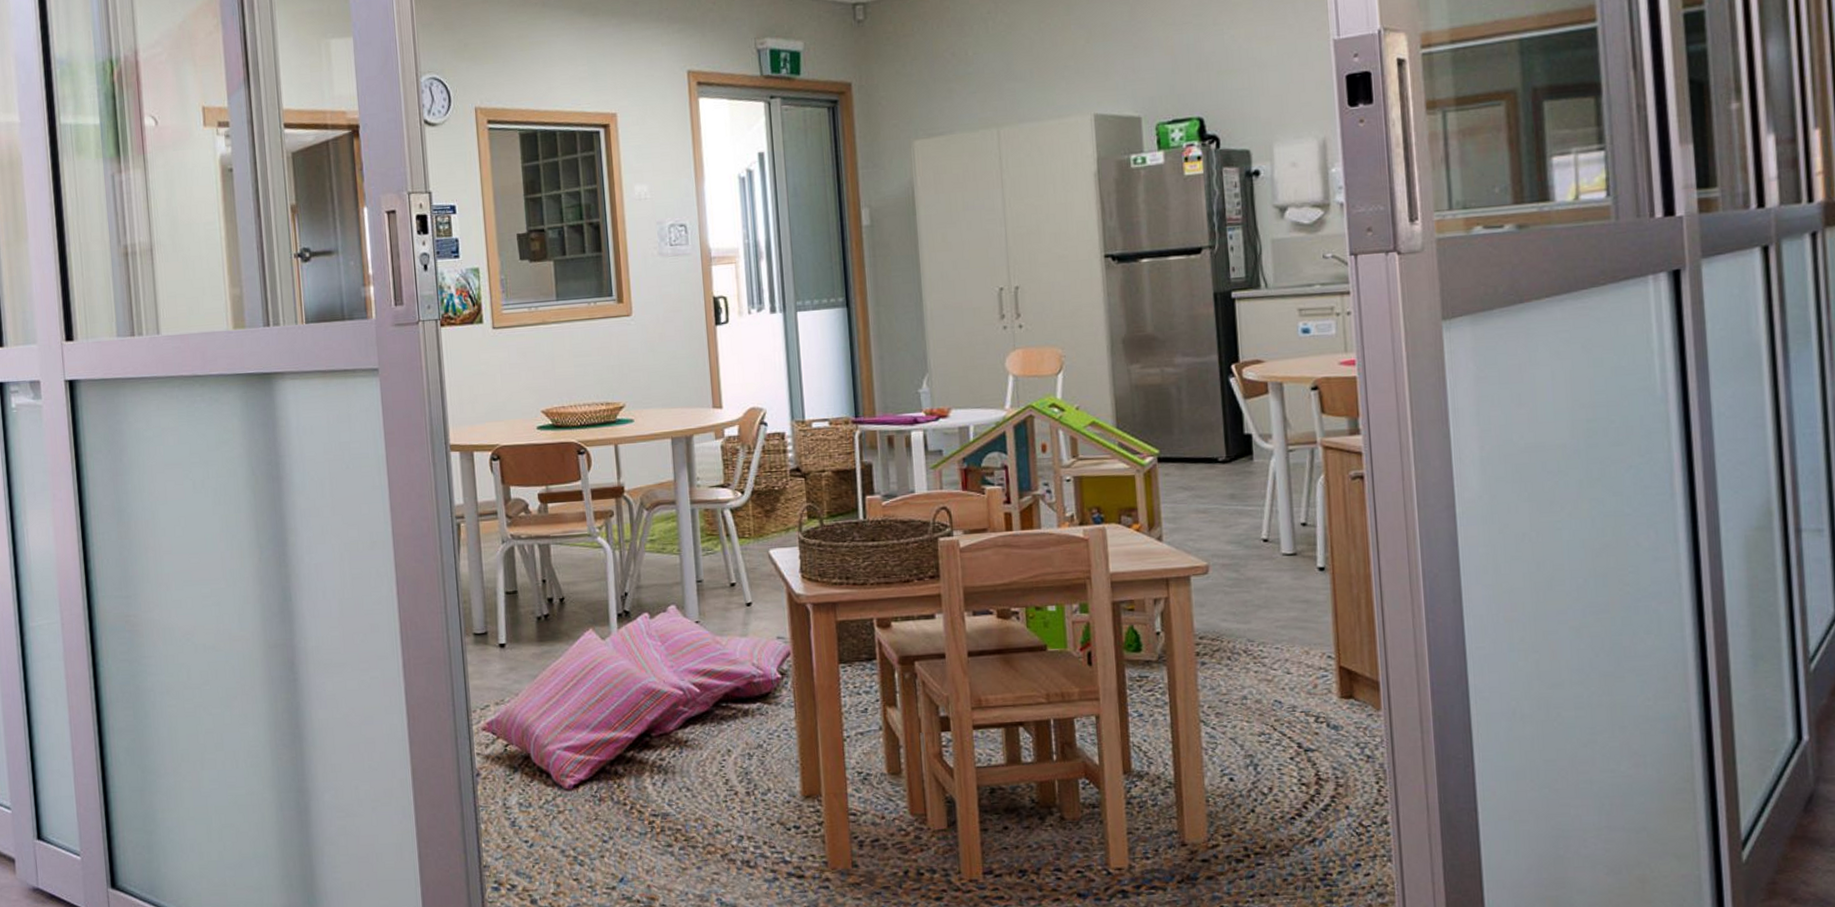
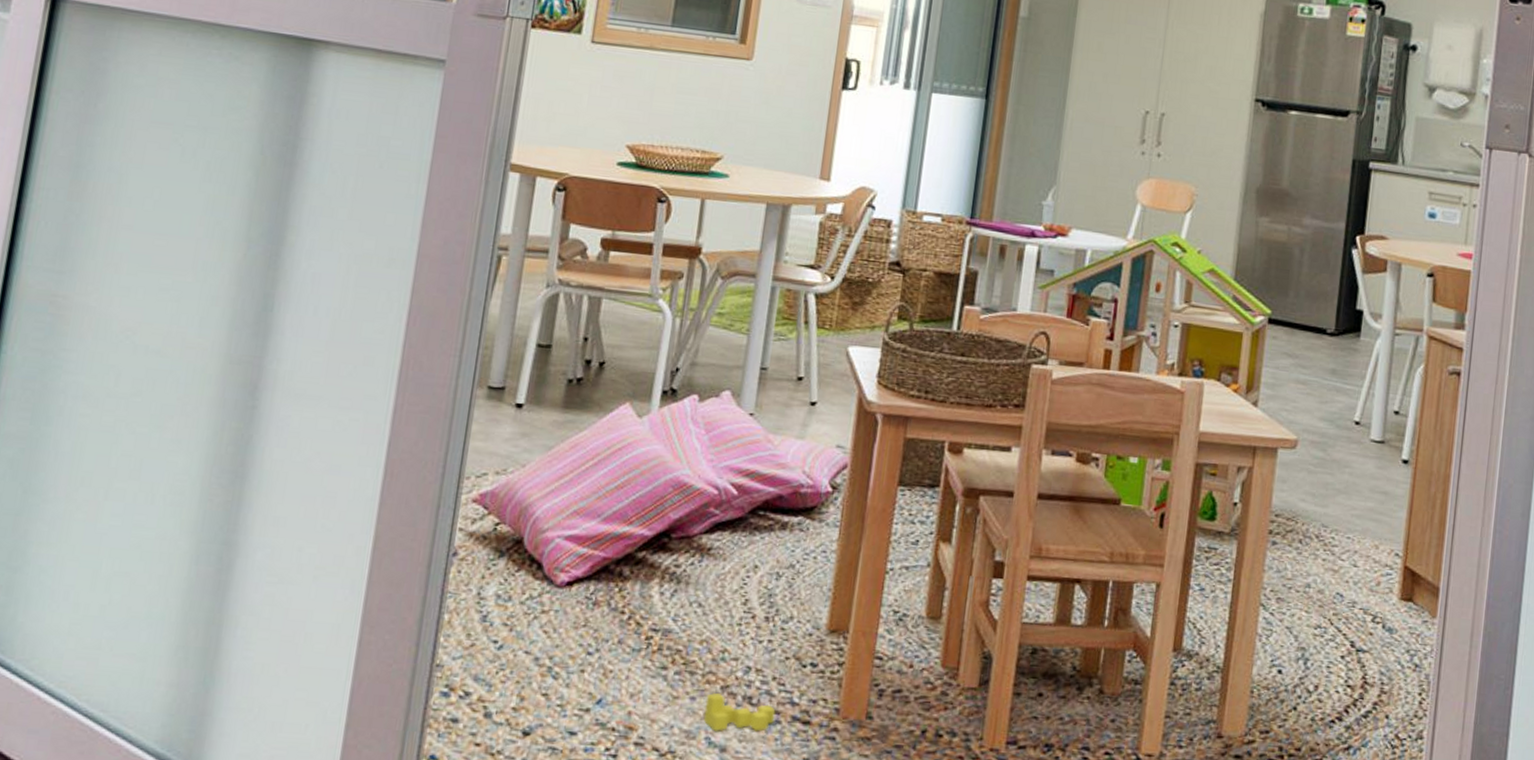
toy block: none [710,860,773,893] -> present [703,692,776,731]

